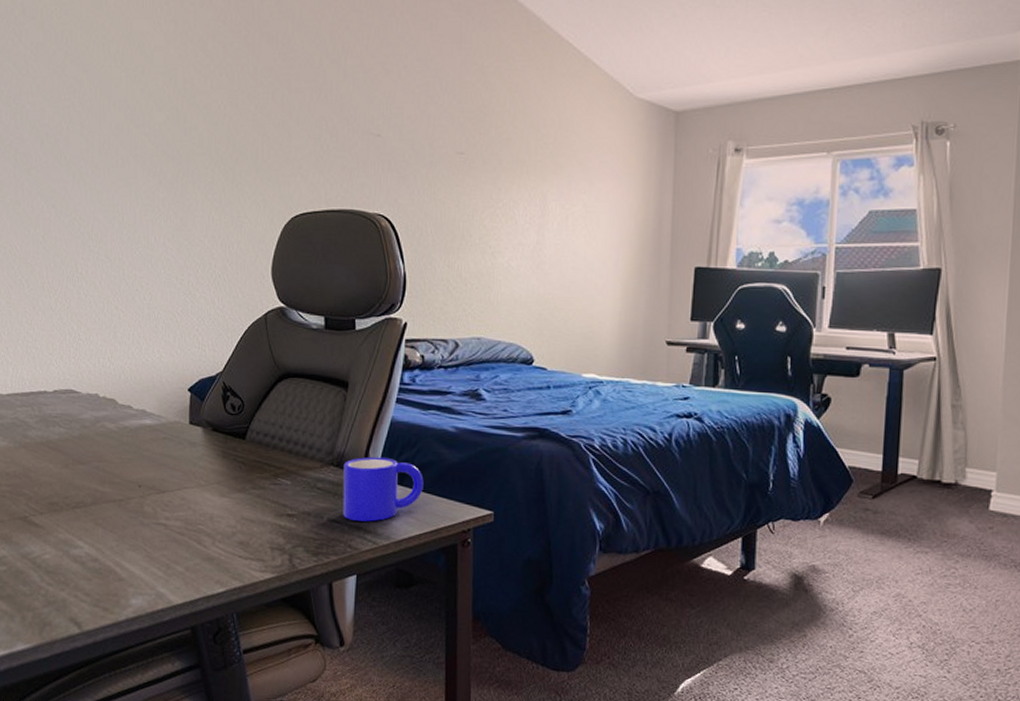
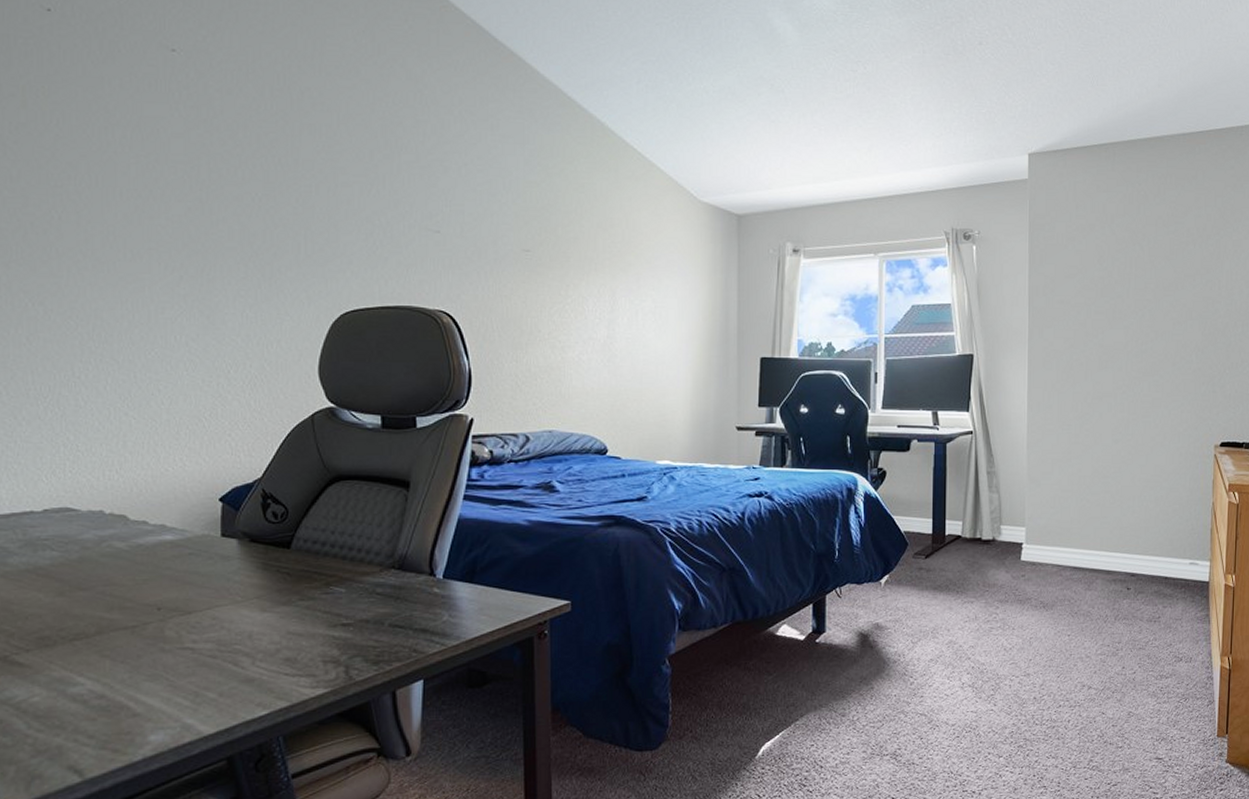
mug: present [343,456,424,522] -> none [406,556,496,624]

